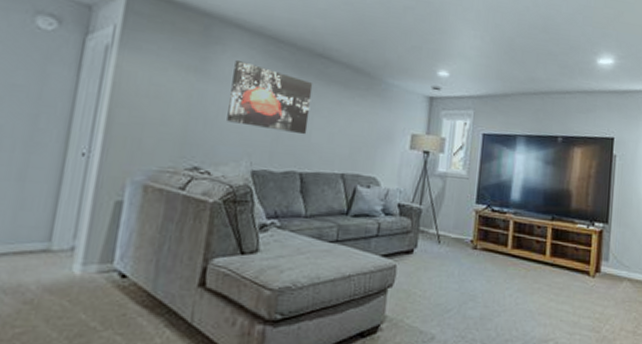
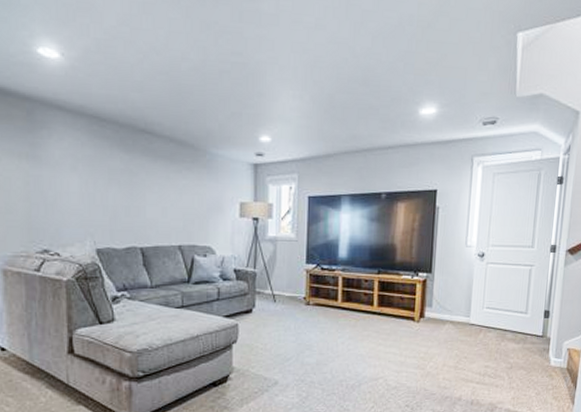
wall art: present [227,61,313,135] -> none [63,144,141,212]

